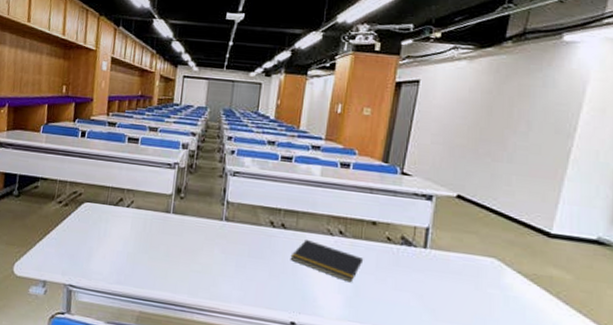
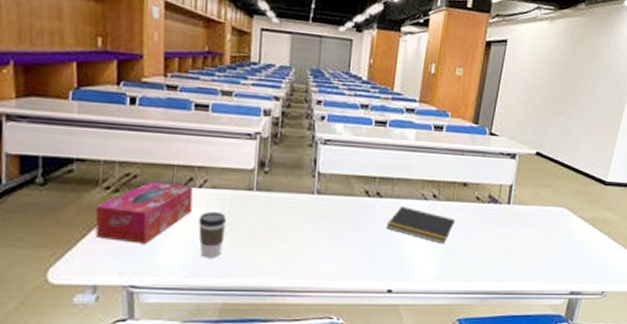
tissue box: none [48,199,123,251] -> present [95,181,194,244]
coffee cup: none [124,228,147,270] -> present [198,211,226,258]

